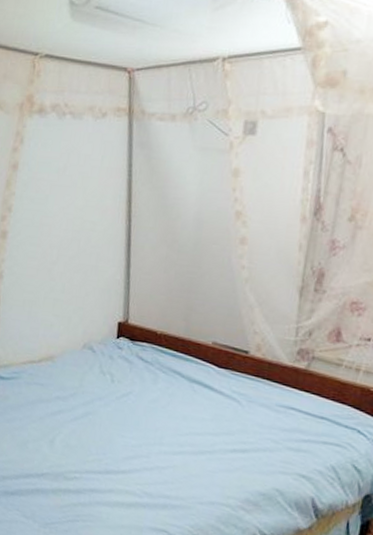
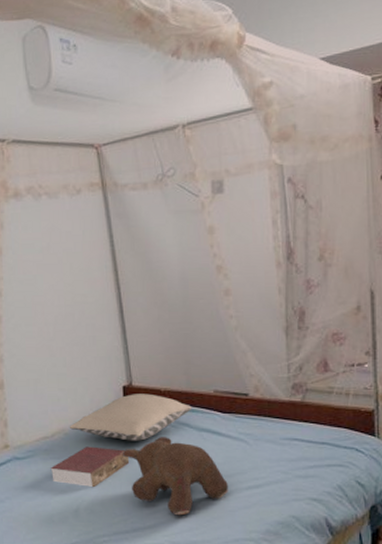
book: none [32,377,114,421] -> present [50,446,130,488]
pillow: none [58,331,187,382] -> present [70,393,192,441]
teddy bear: none [106,381,213,467] -> present [122,437,229,516]

